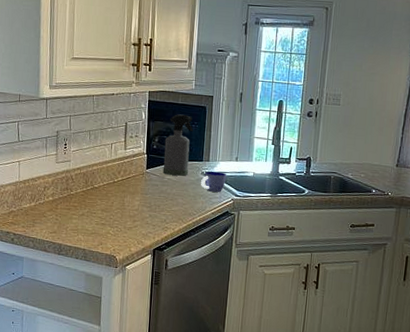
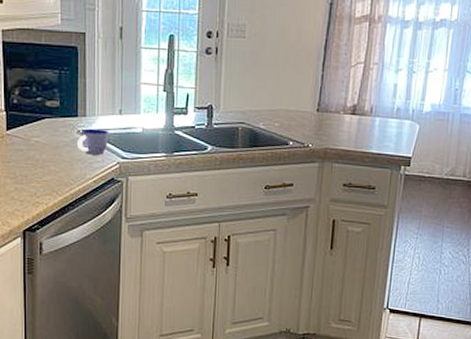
spray bottle: present [162,114,193,176] -> none [28,58,63,137]

